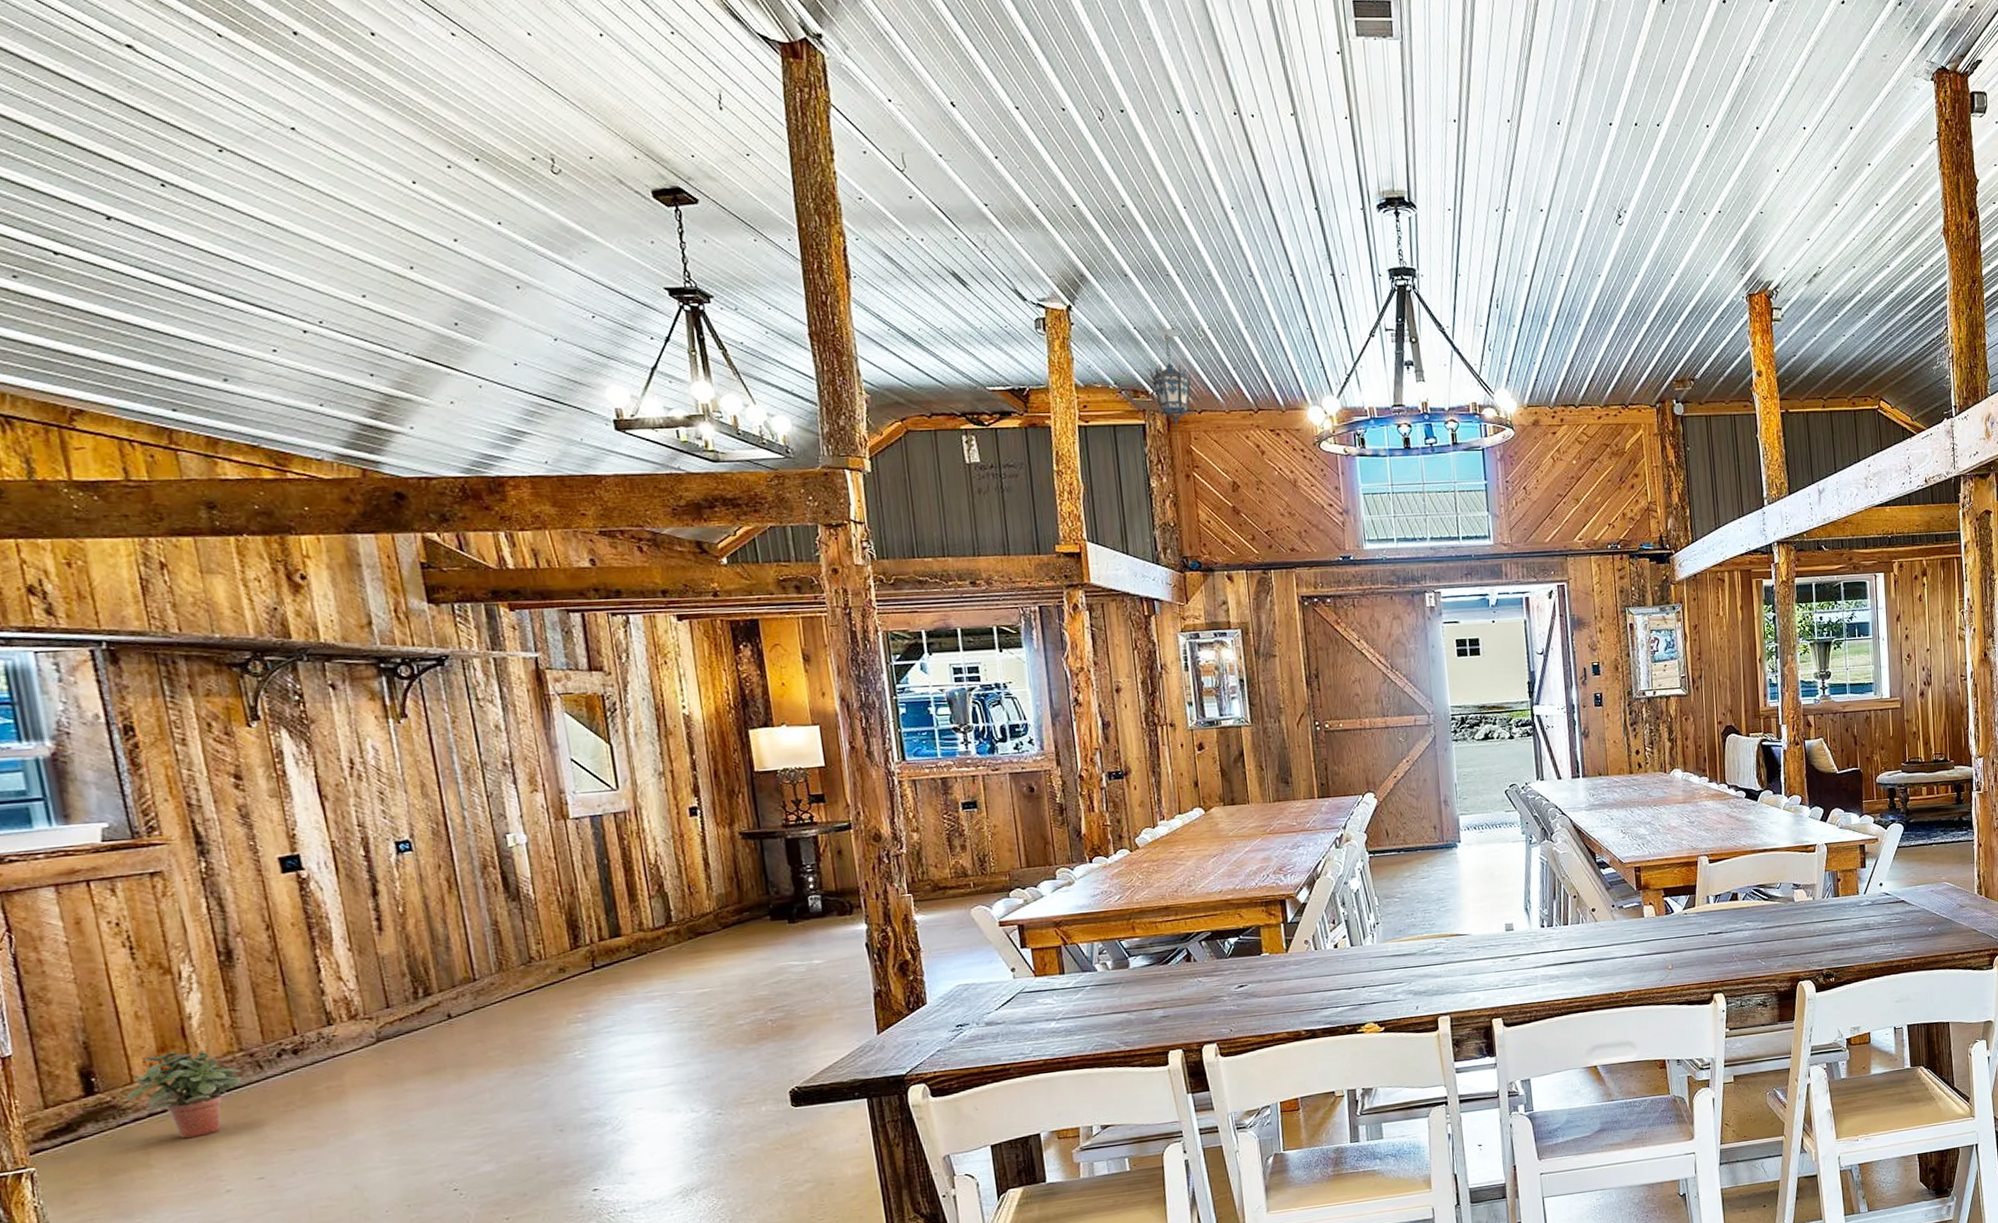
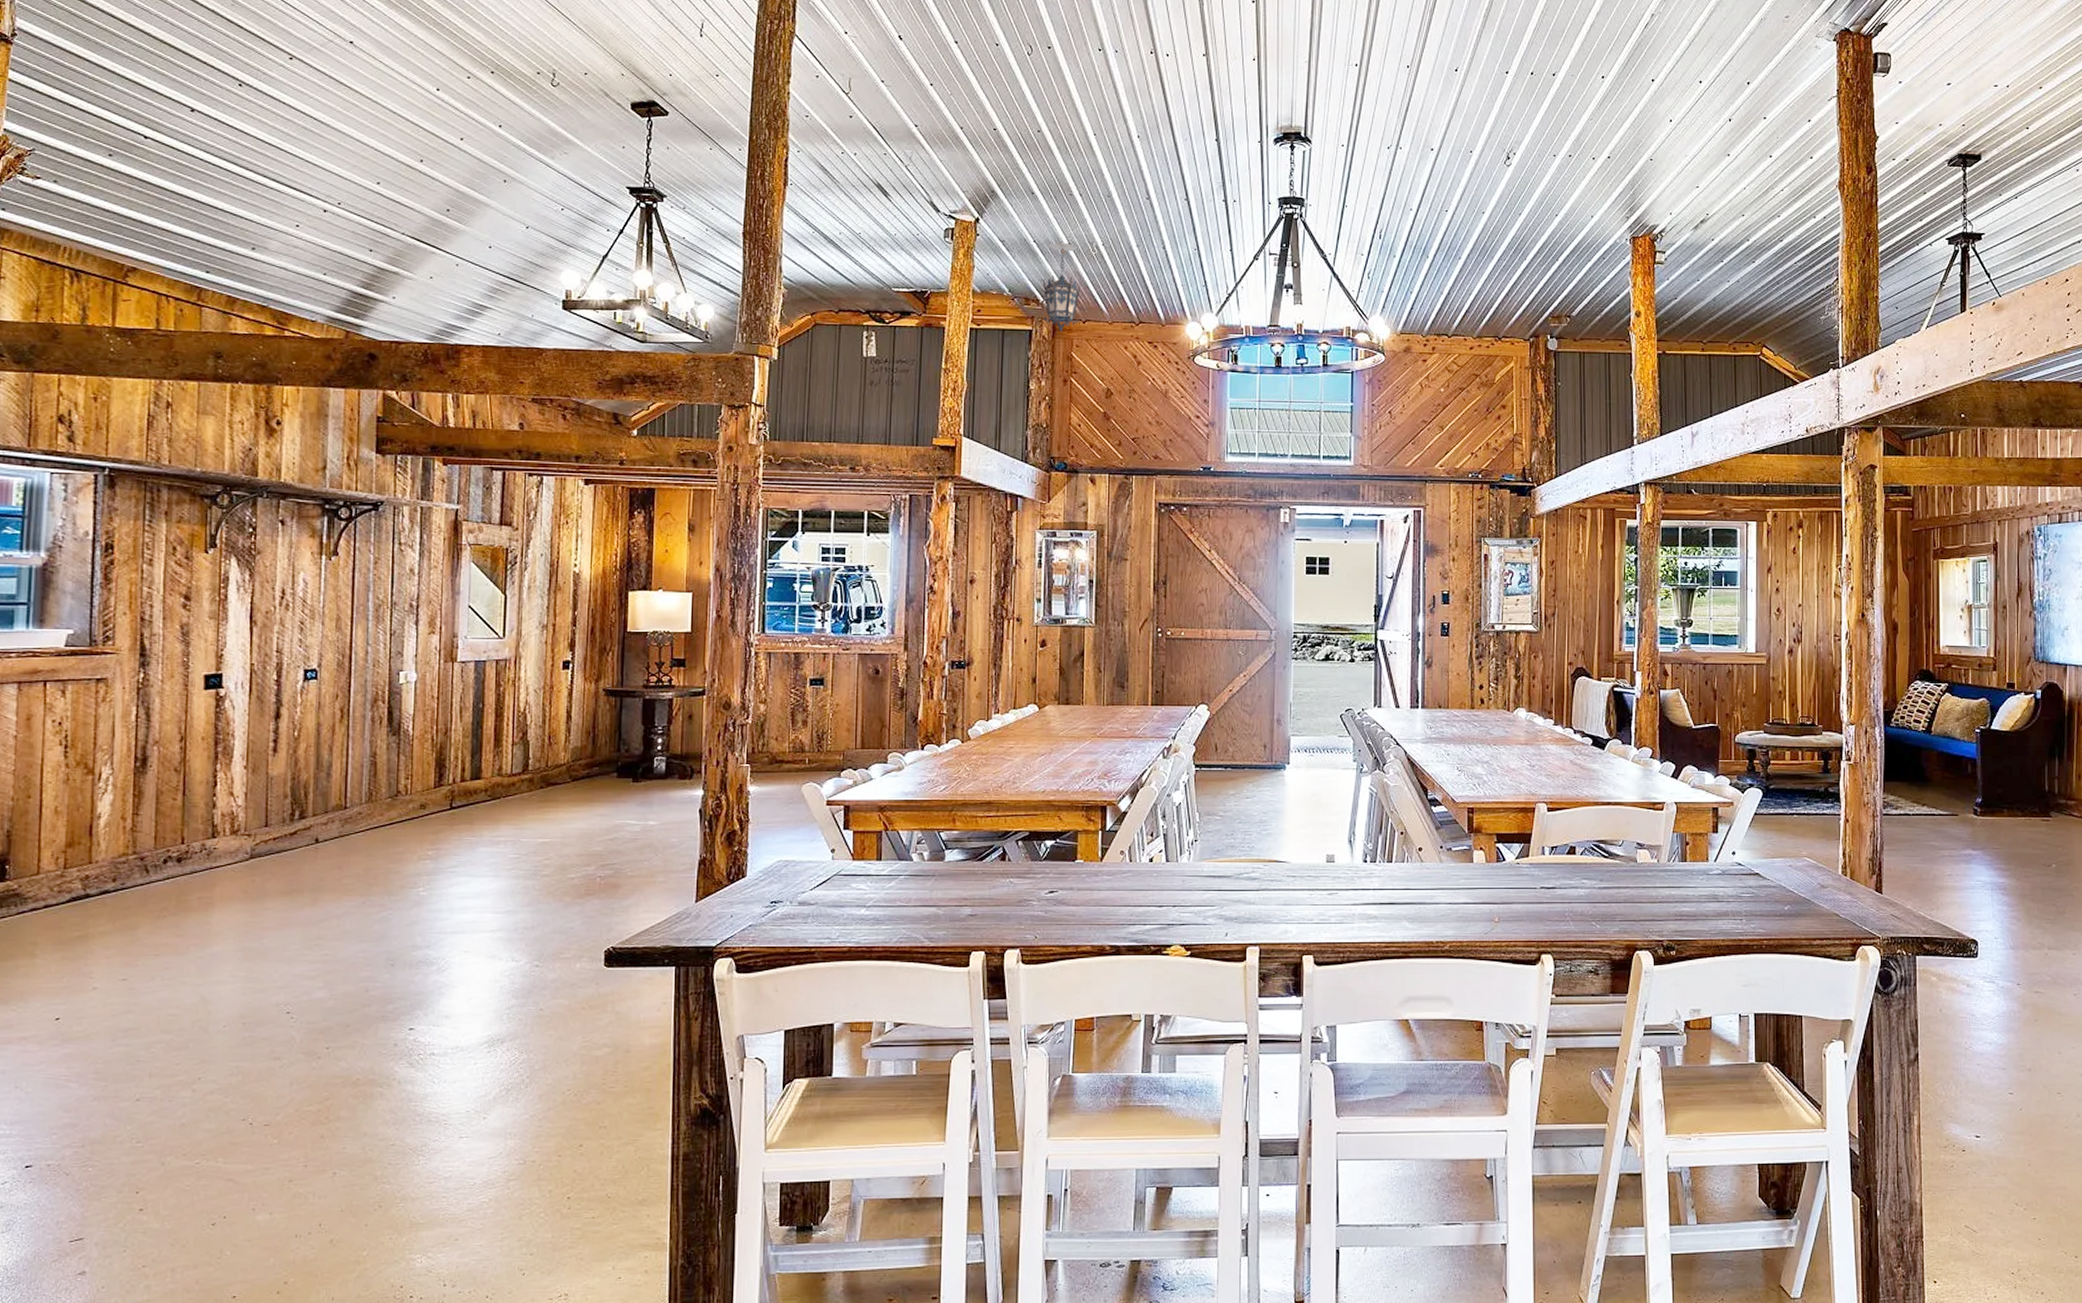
potted plant: present [125,1051,243,1138] -> none [29,847,130,932]

